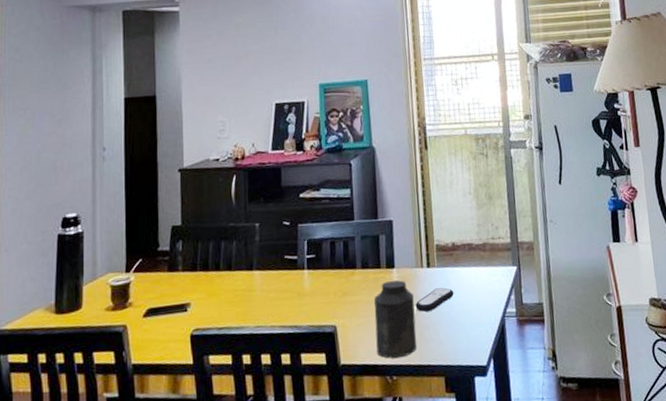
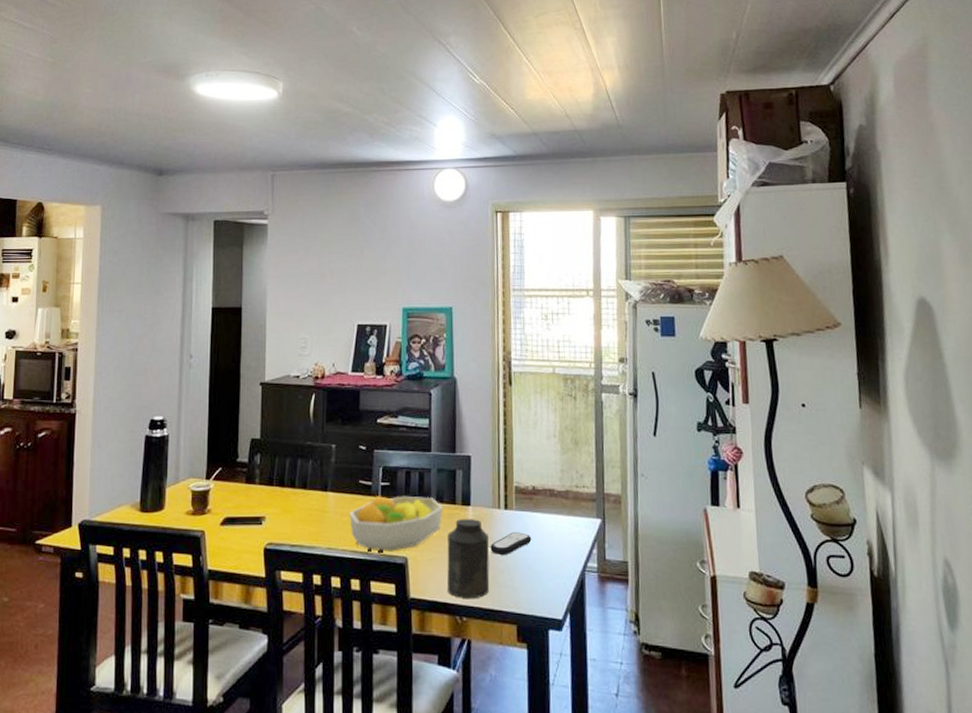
fruit bowl: none [276,264,369,323] -> present [349,495,443,552]

